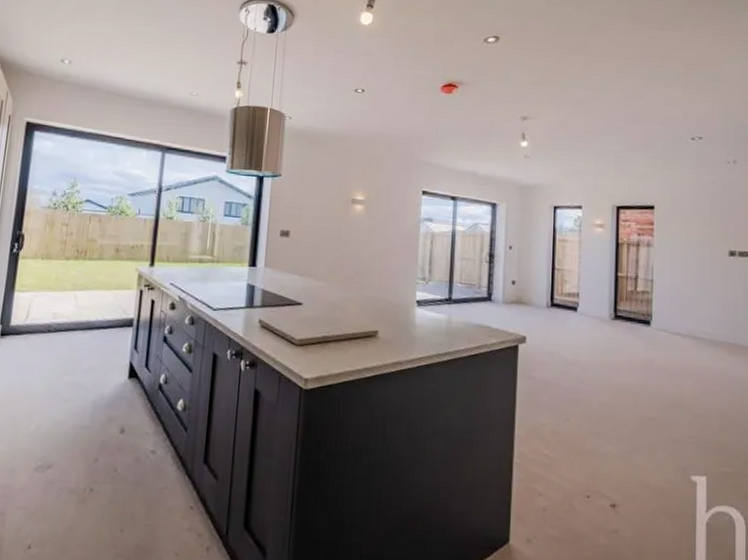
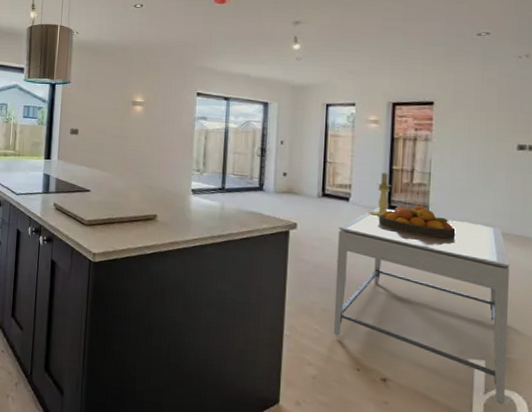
dining table: none [563,317,726,522] -> present [333,207,509,405]
candle holder: none [595,280,617,328] -> present [368,173,391,217]
fruit bowl: none [605,314,678,349] -> present [378,205,457,239]

